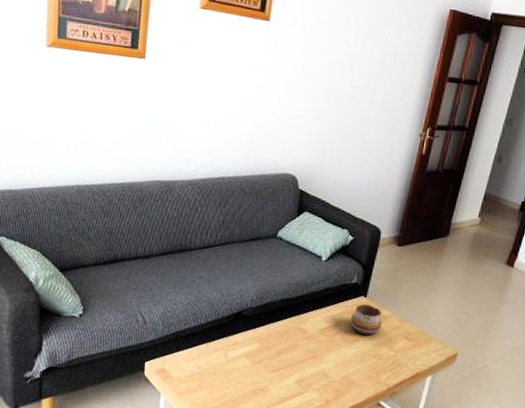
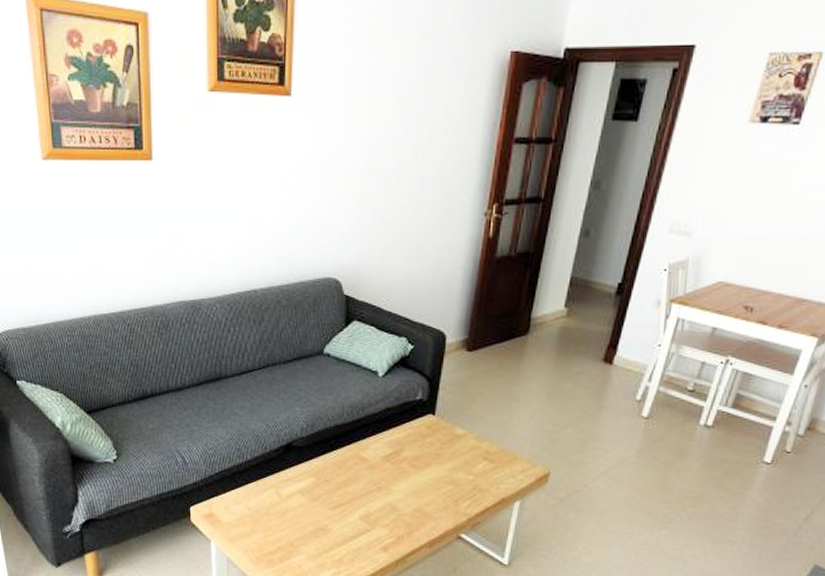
decorative bowl: present [350,304,382,335] -> none [417,423,456,458]

